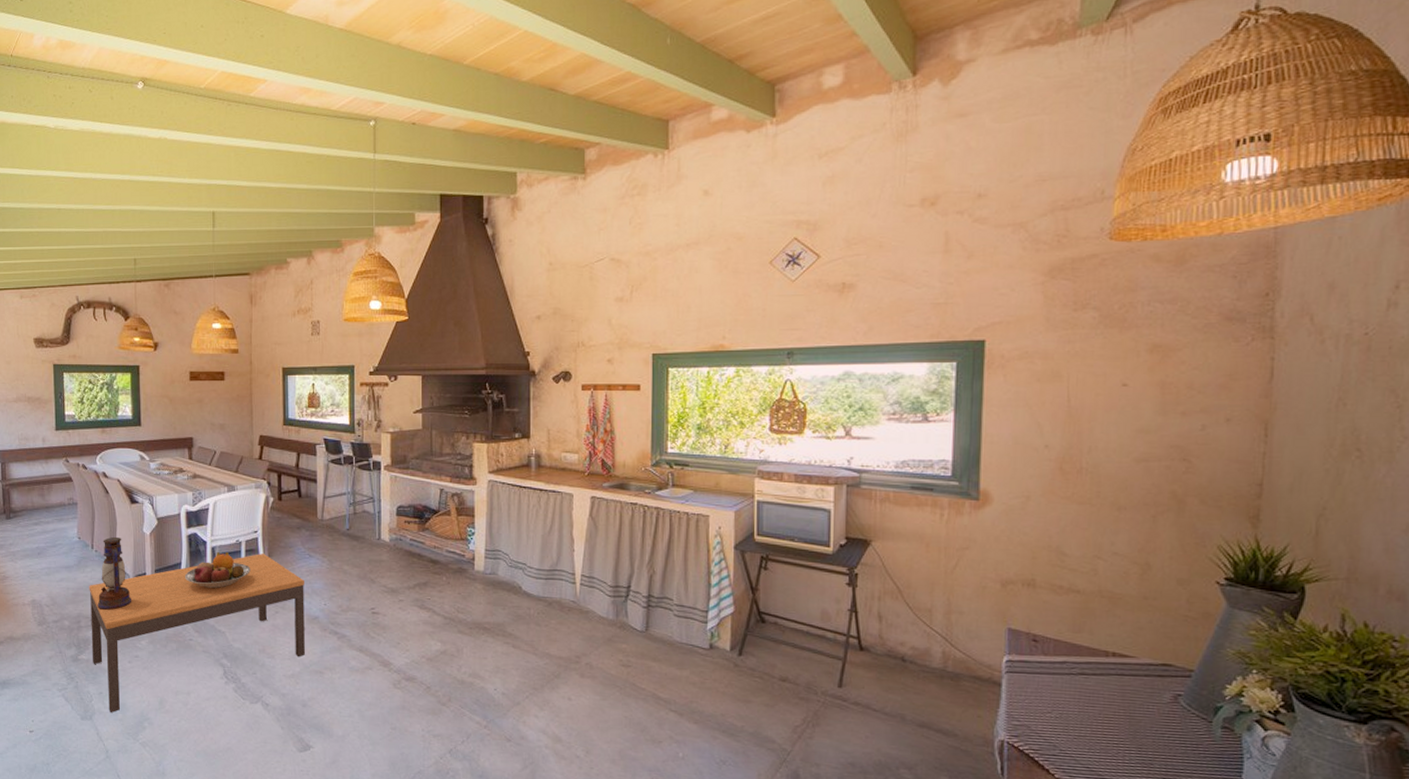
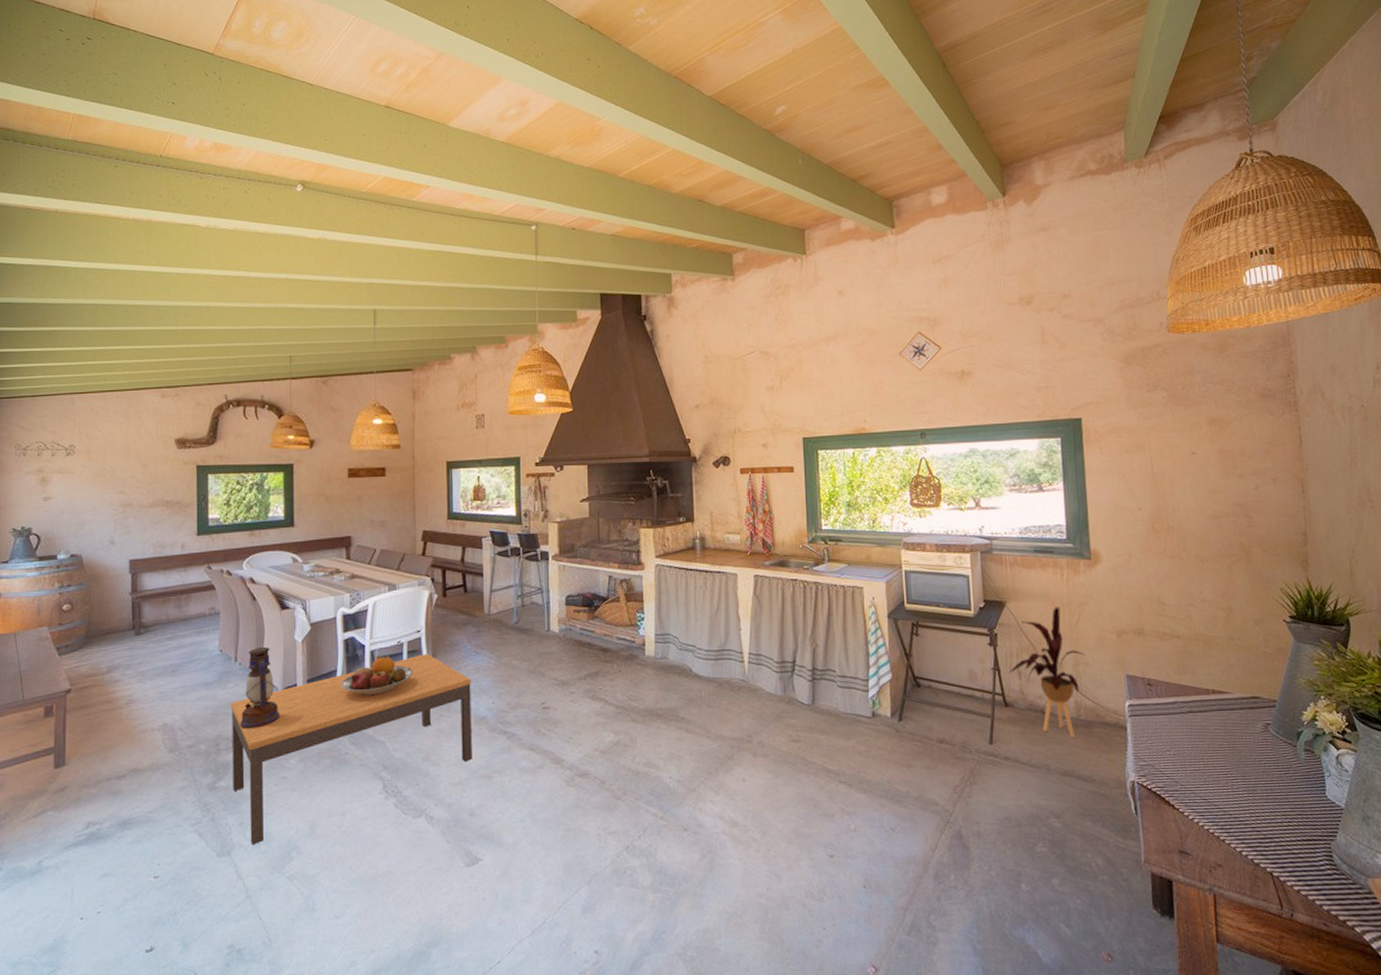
house plant: none [867,549,960,689] -> present [1008,607,1085,737]

